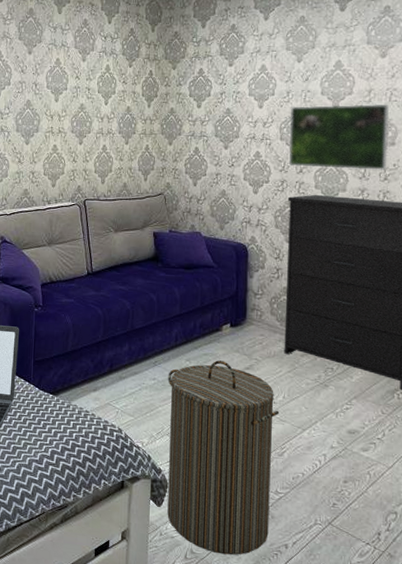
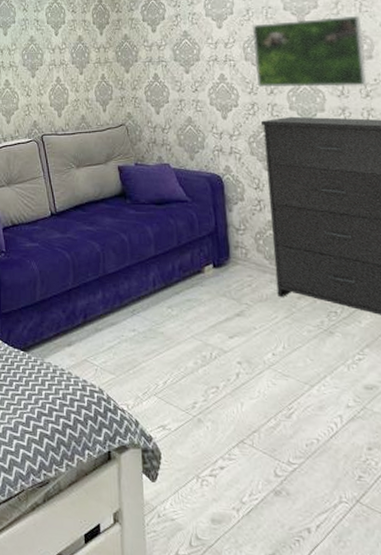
laundry hamper: present [167,360,280,555] -> none [149,306,286,542]

